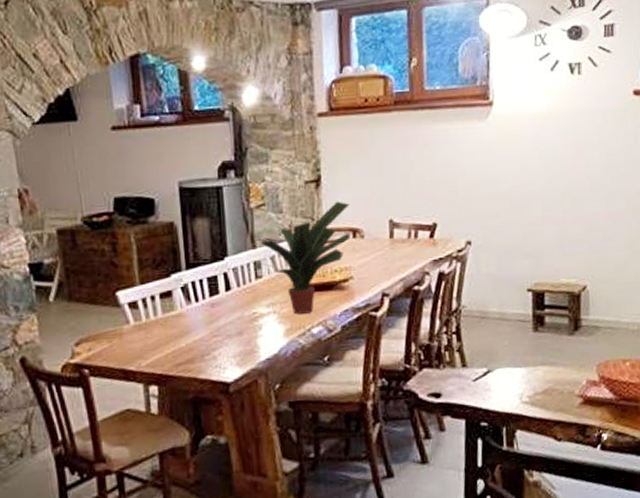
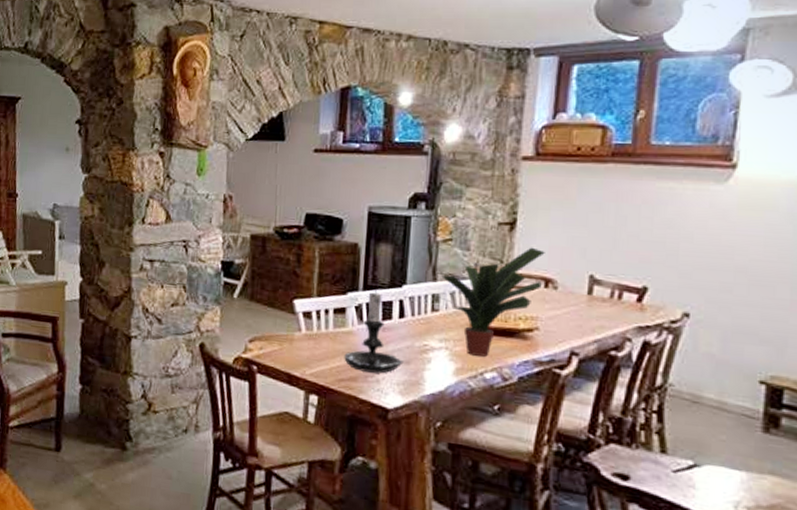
candle holder: none [178,264,237,352] -> present [344,287,404,374]

